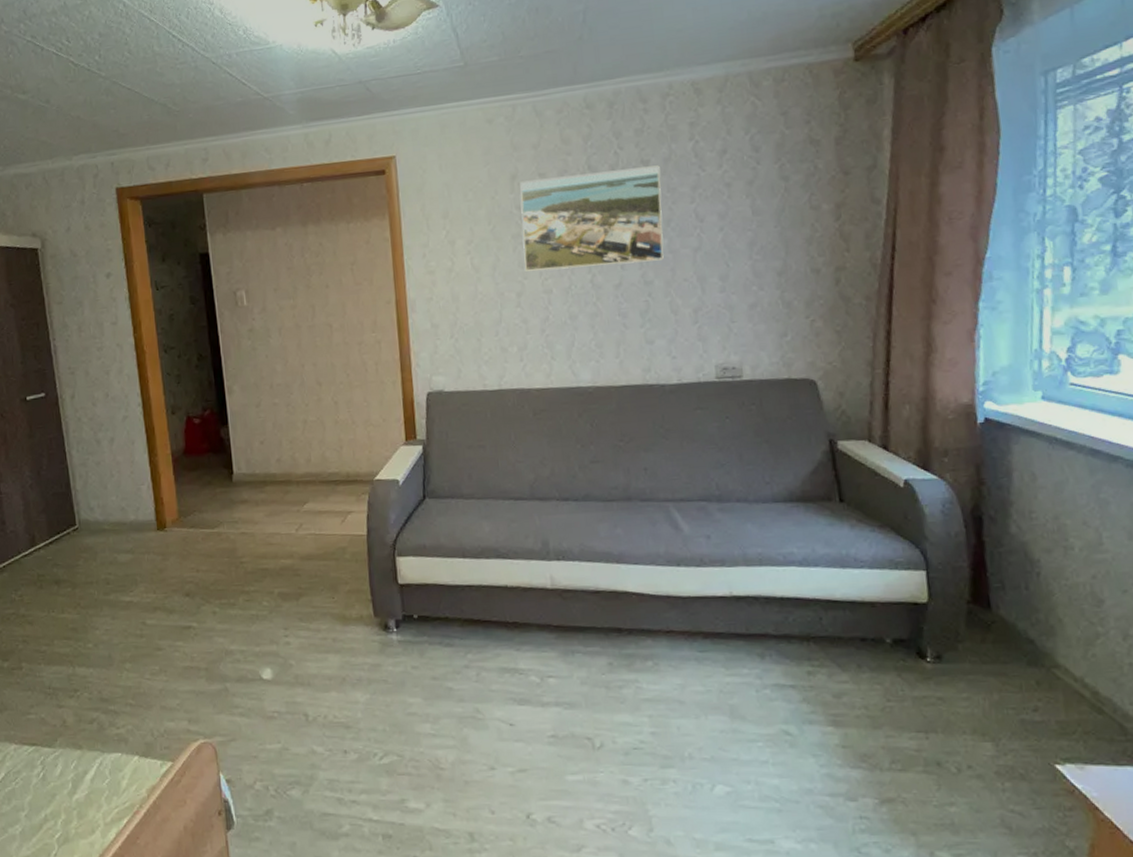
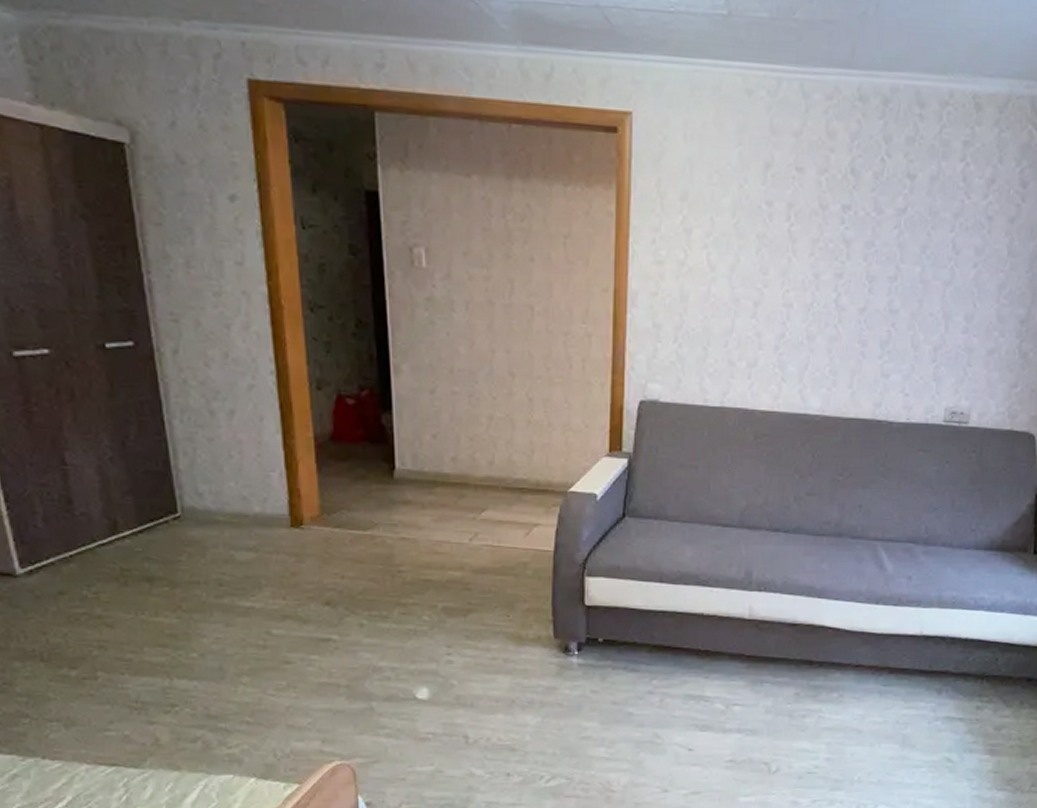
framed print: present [520,165,664,272] -> none [765,173,926,289]

